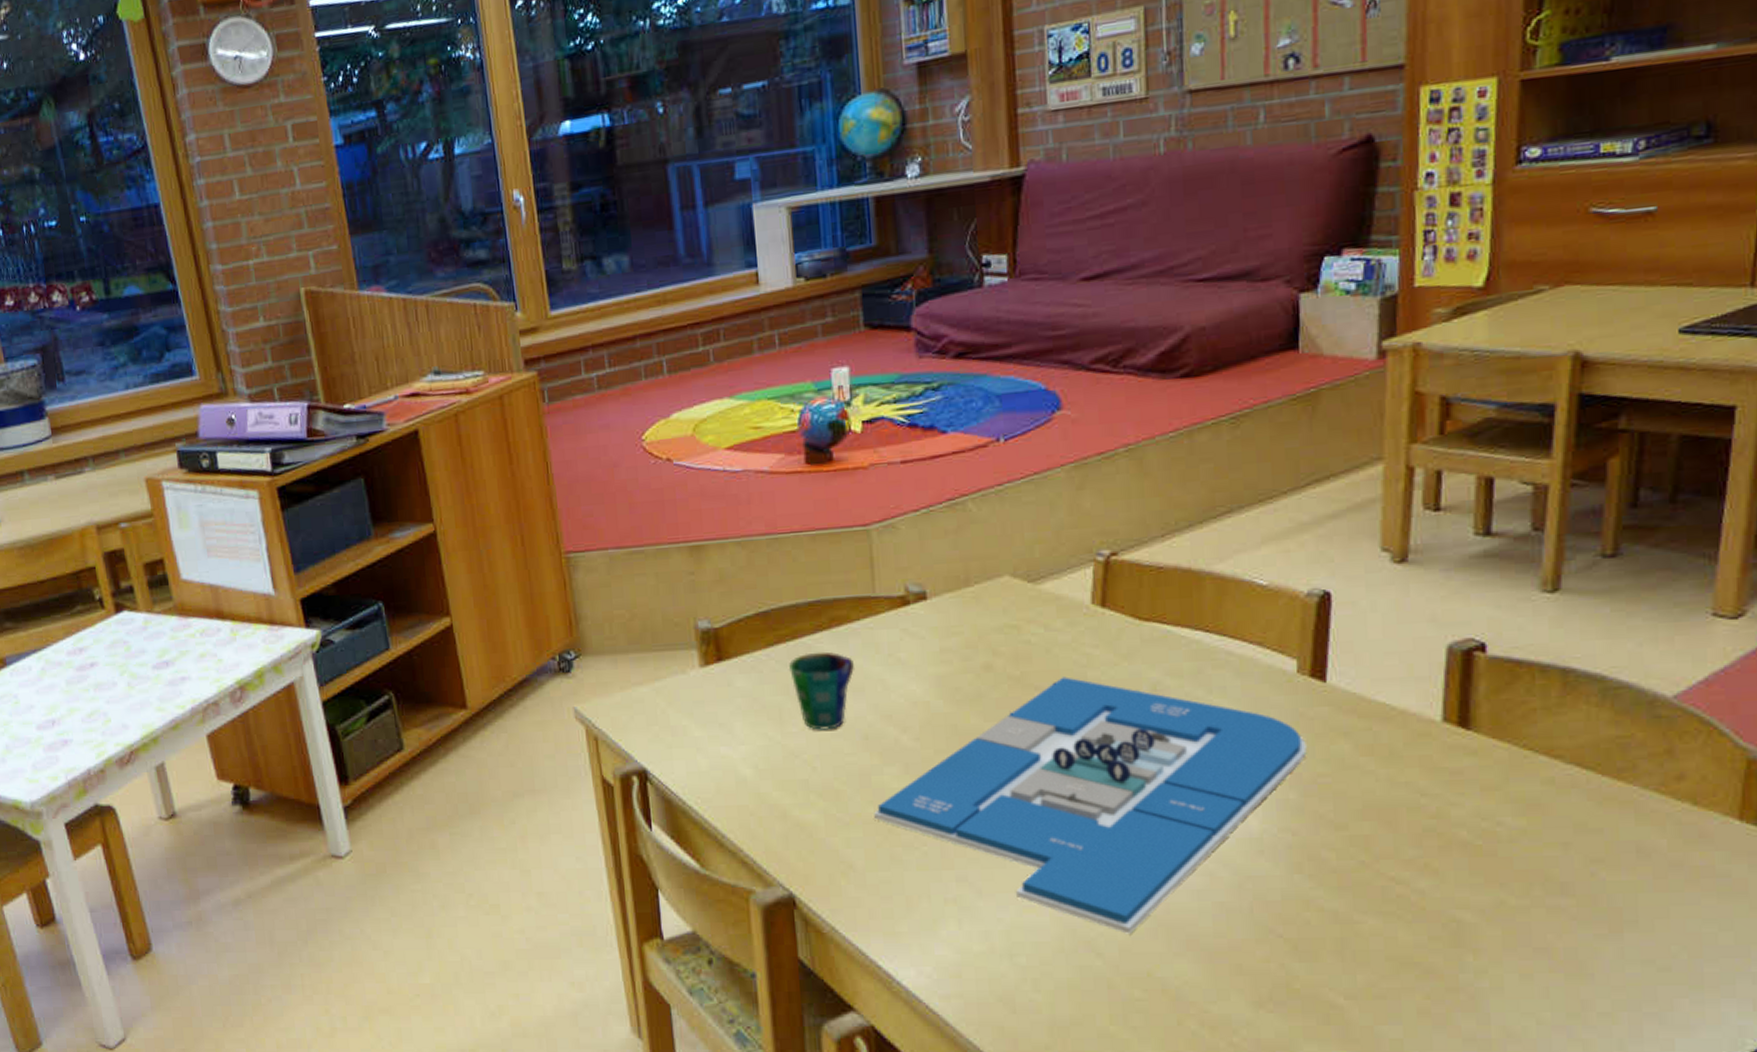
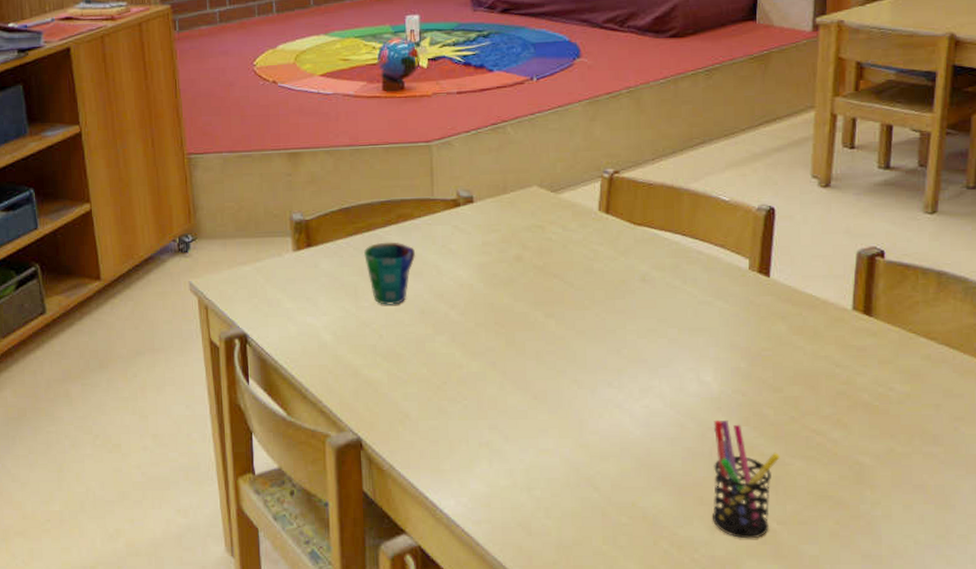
board game: present [874,677,1307,934] -> none [427,267,754,472]
pen holder: none [1254,866,1346,1018] -> present [711,419,780,539]

